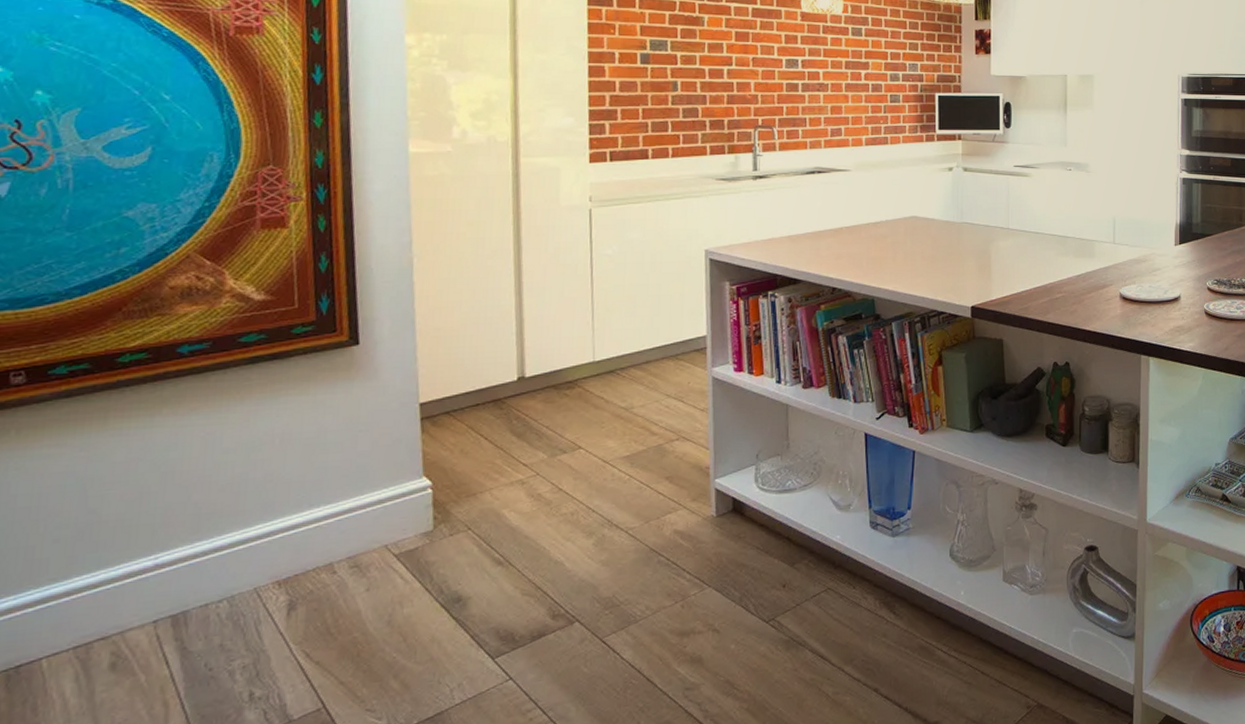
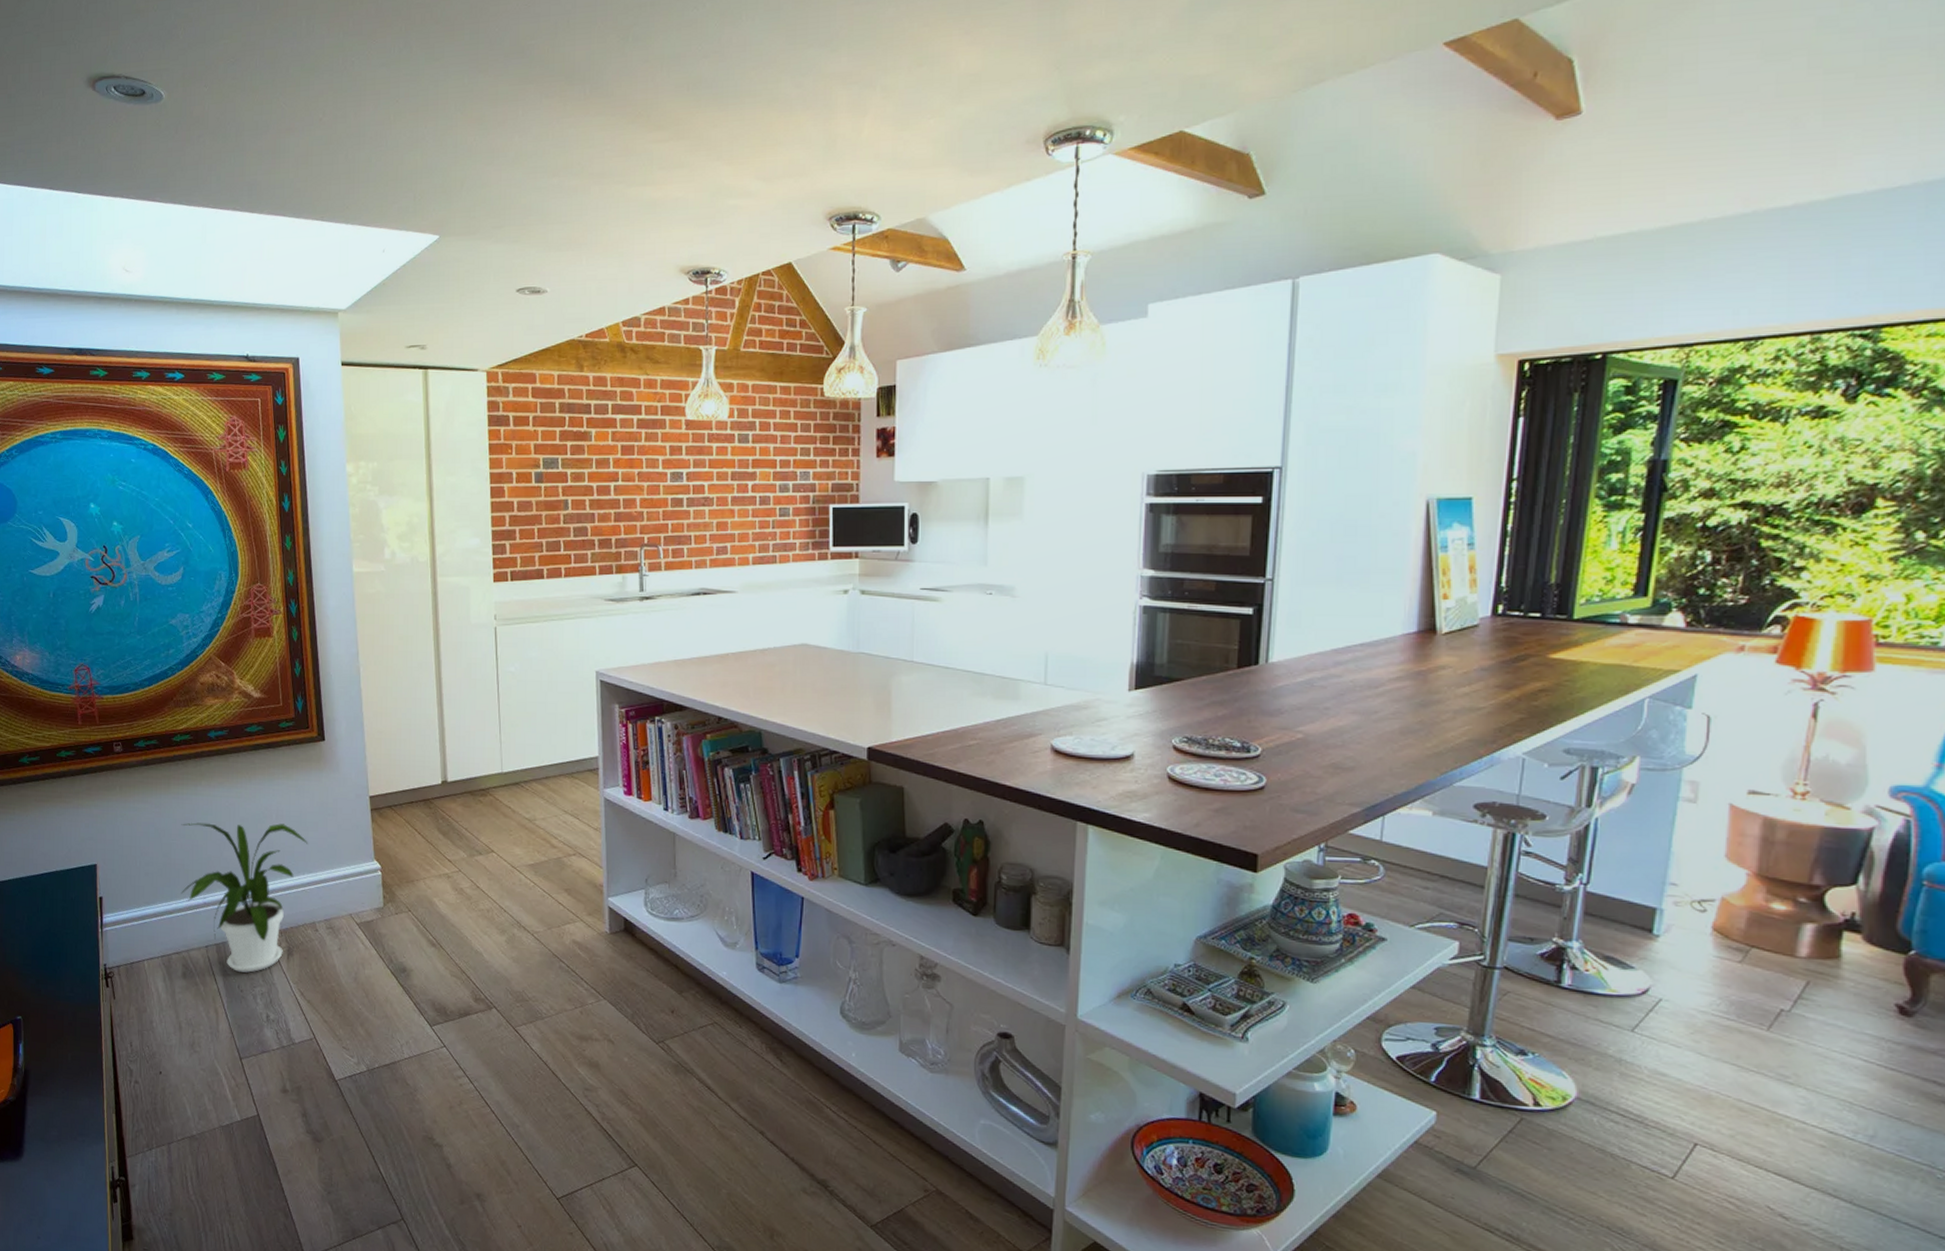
house plant: none [115,449,328,646] -> present [181,822,308,973]

